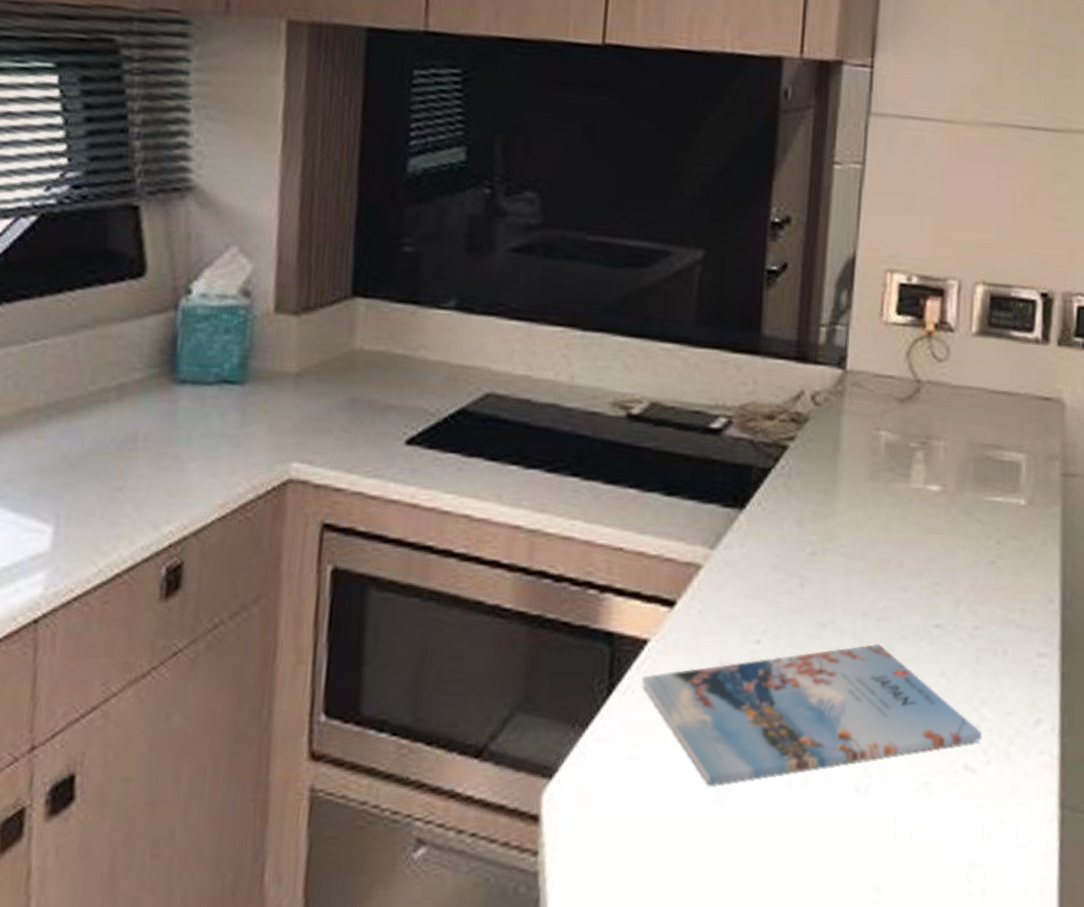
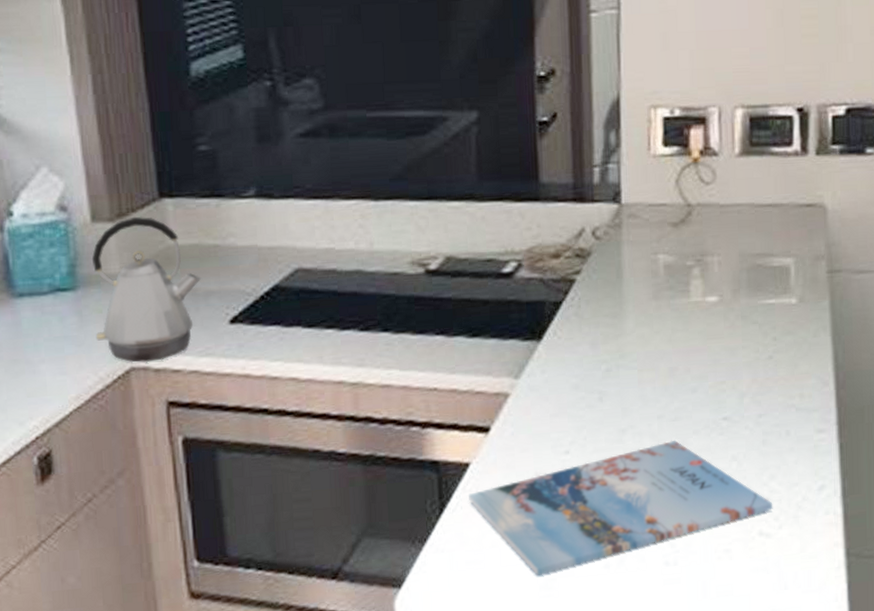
kettle: none [256,312,383,477] -> present [91,216,202,363]

